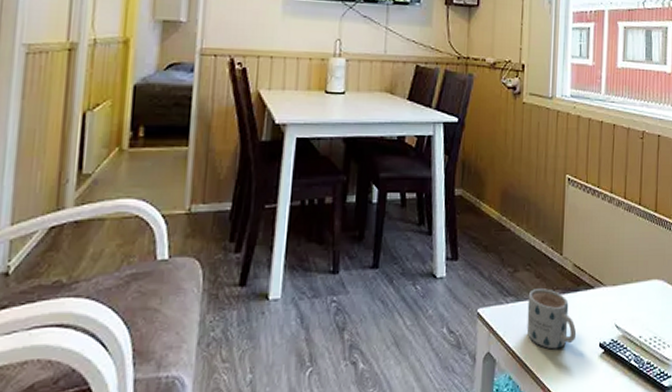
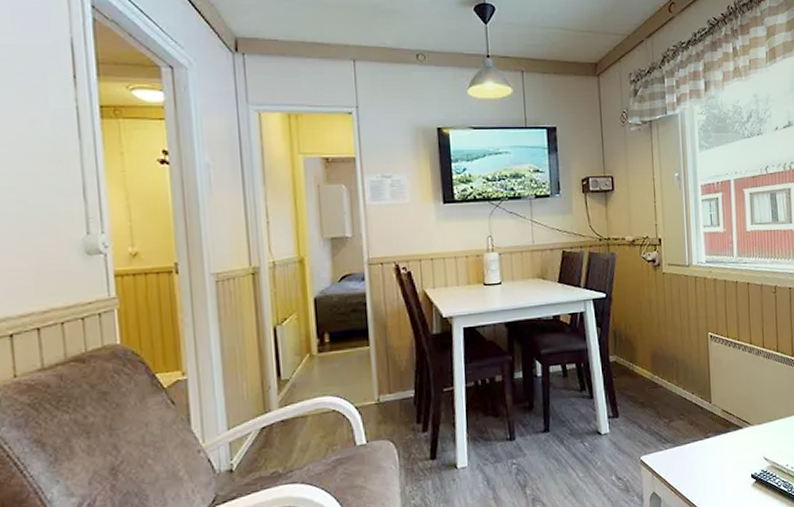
mug: present [526,288,577,350] -> none [684,433,730,484]

